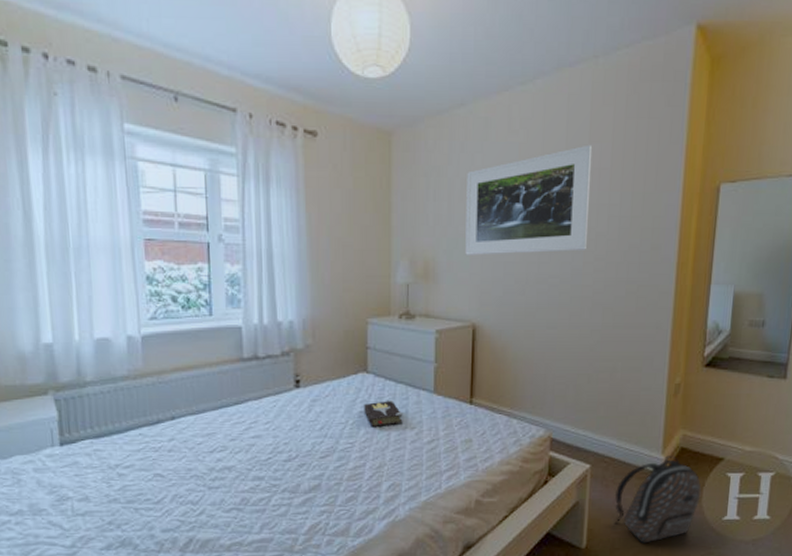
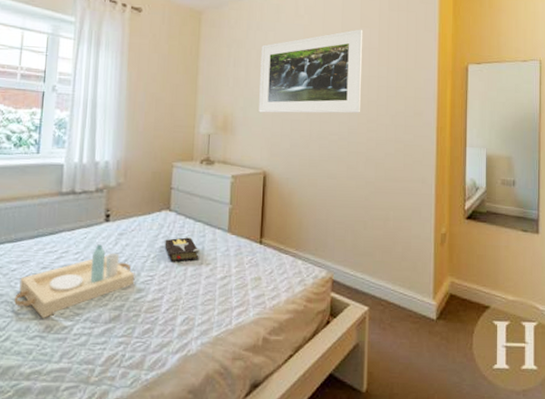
serving tray: none [204,412,333,492] -> present [14,244,135,319]
backpack: present [614,455,701,544] -> none [391,301,471,390]

